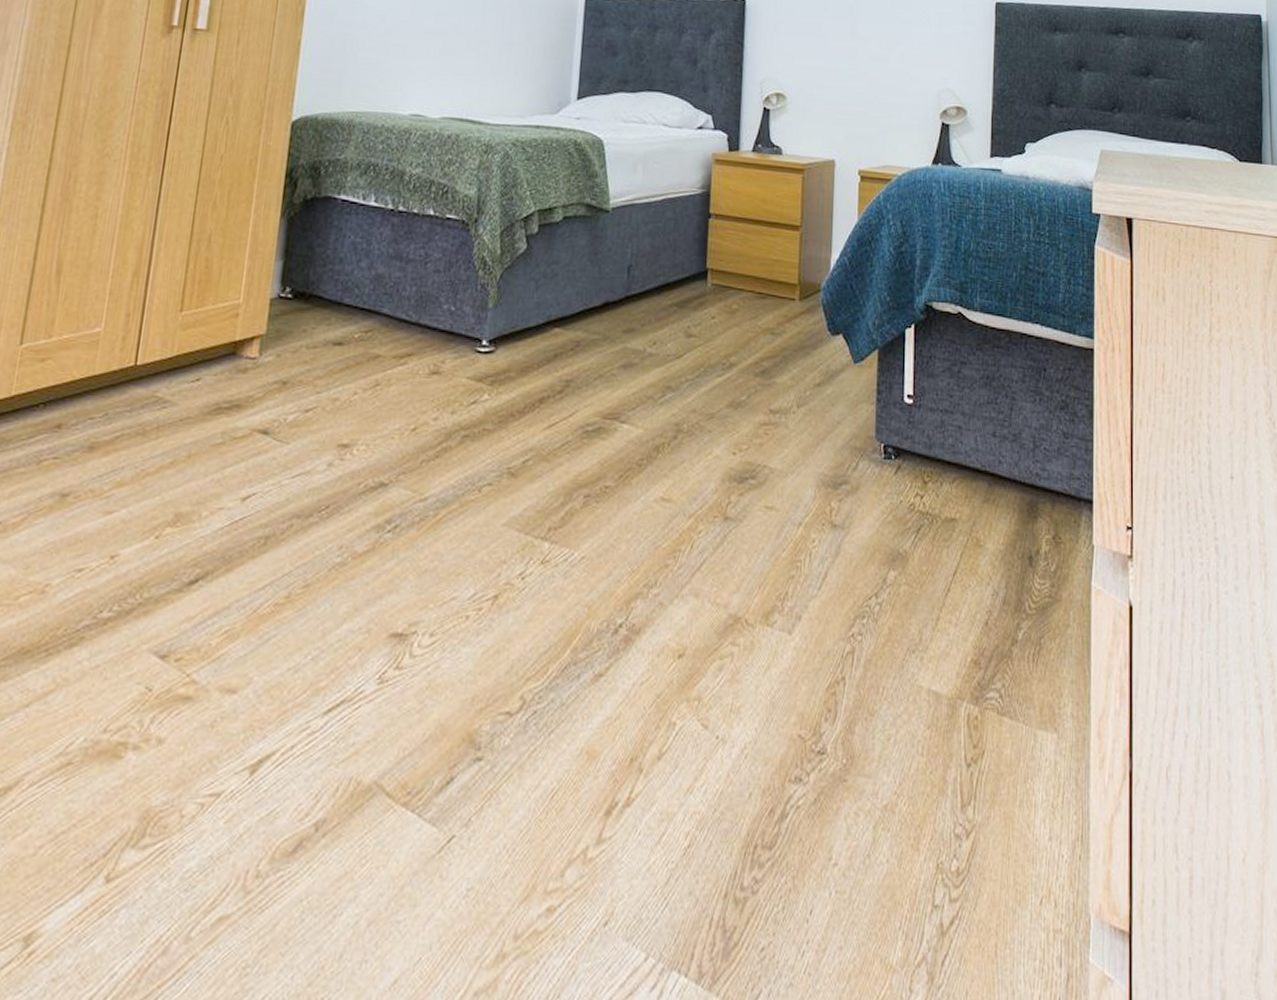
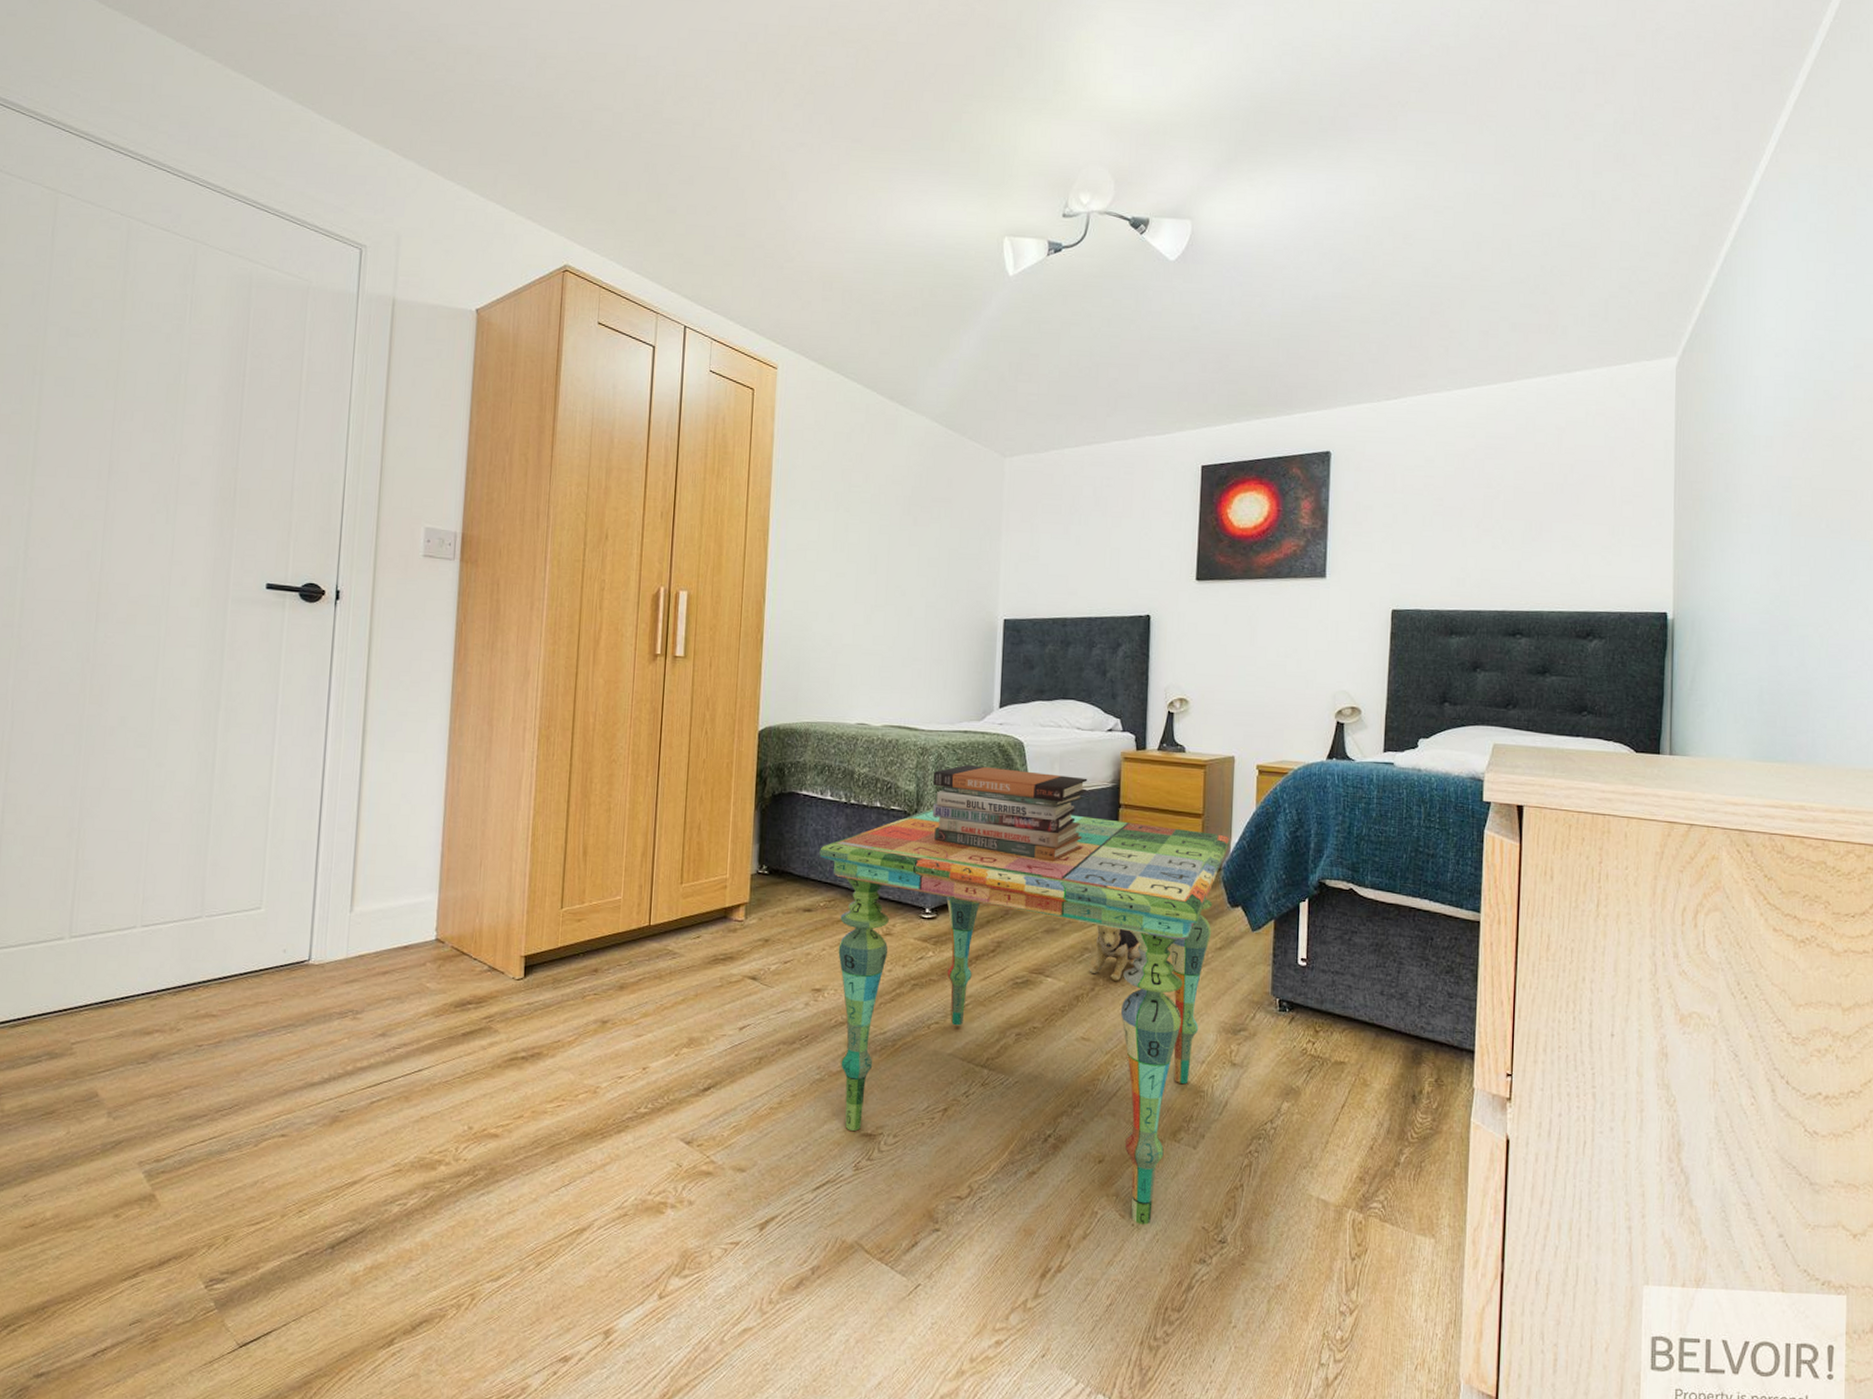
side table: none [357,217,830,736] -> present [819,808,1230,1225]
book stack: none [494,166,675,283] -> present [932,765,1088,862]
plush toy: none [671,357,731,428] -> present [1089,924,1141,982]

